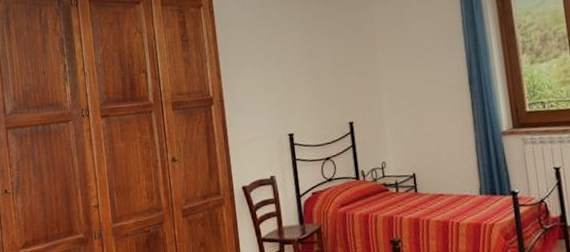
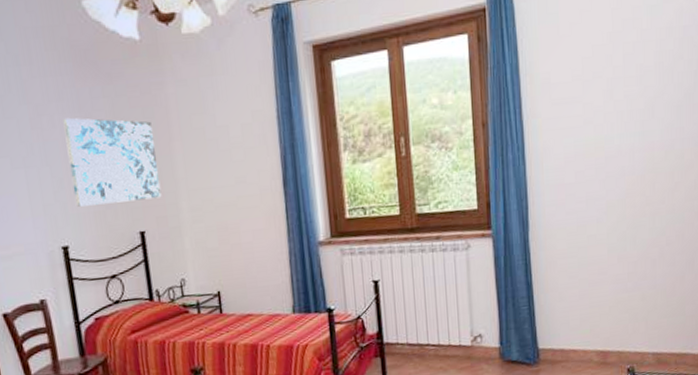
wall art: none [292,34,367,102] -> present [63,117,162,207]

